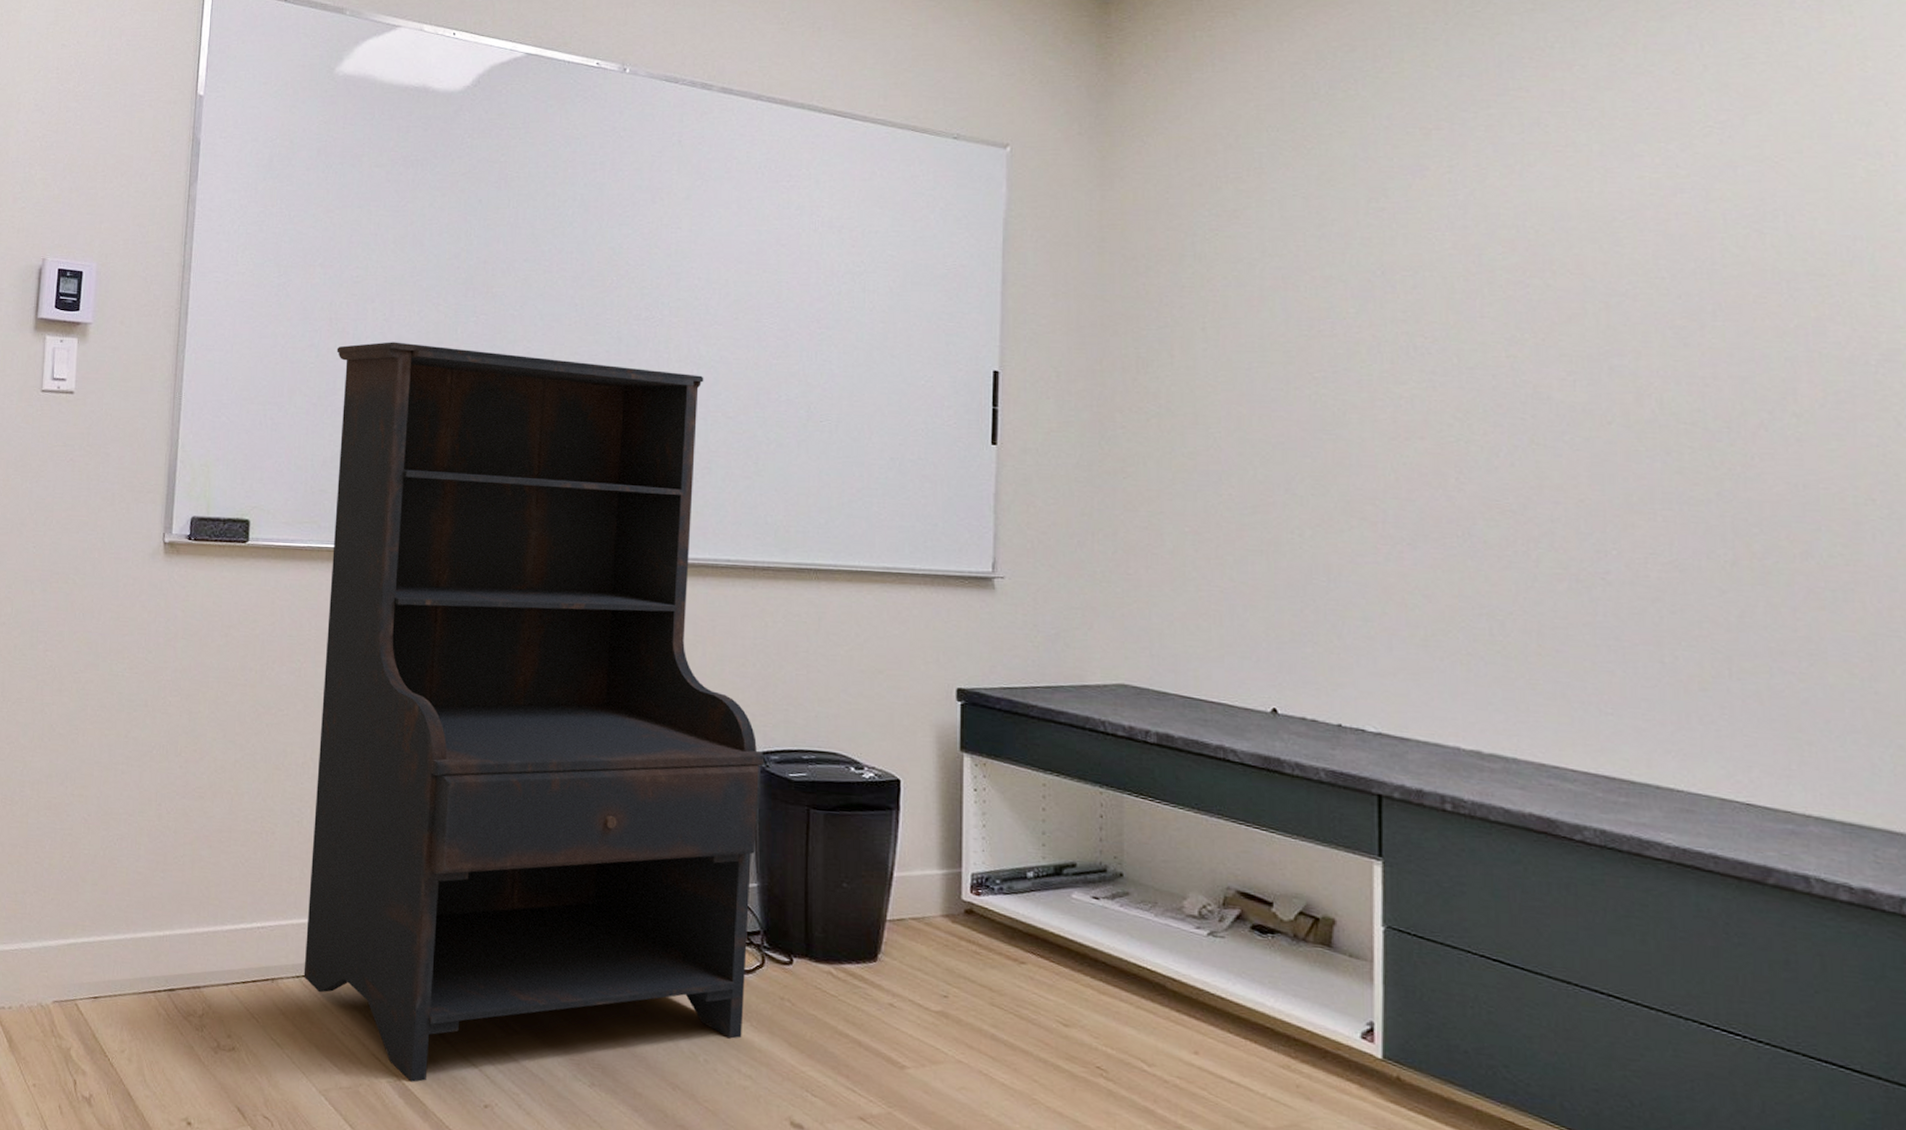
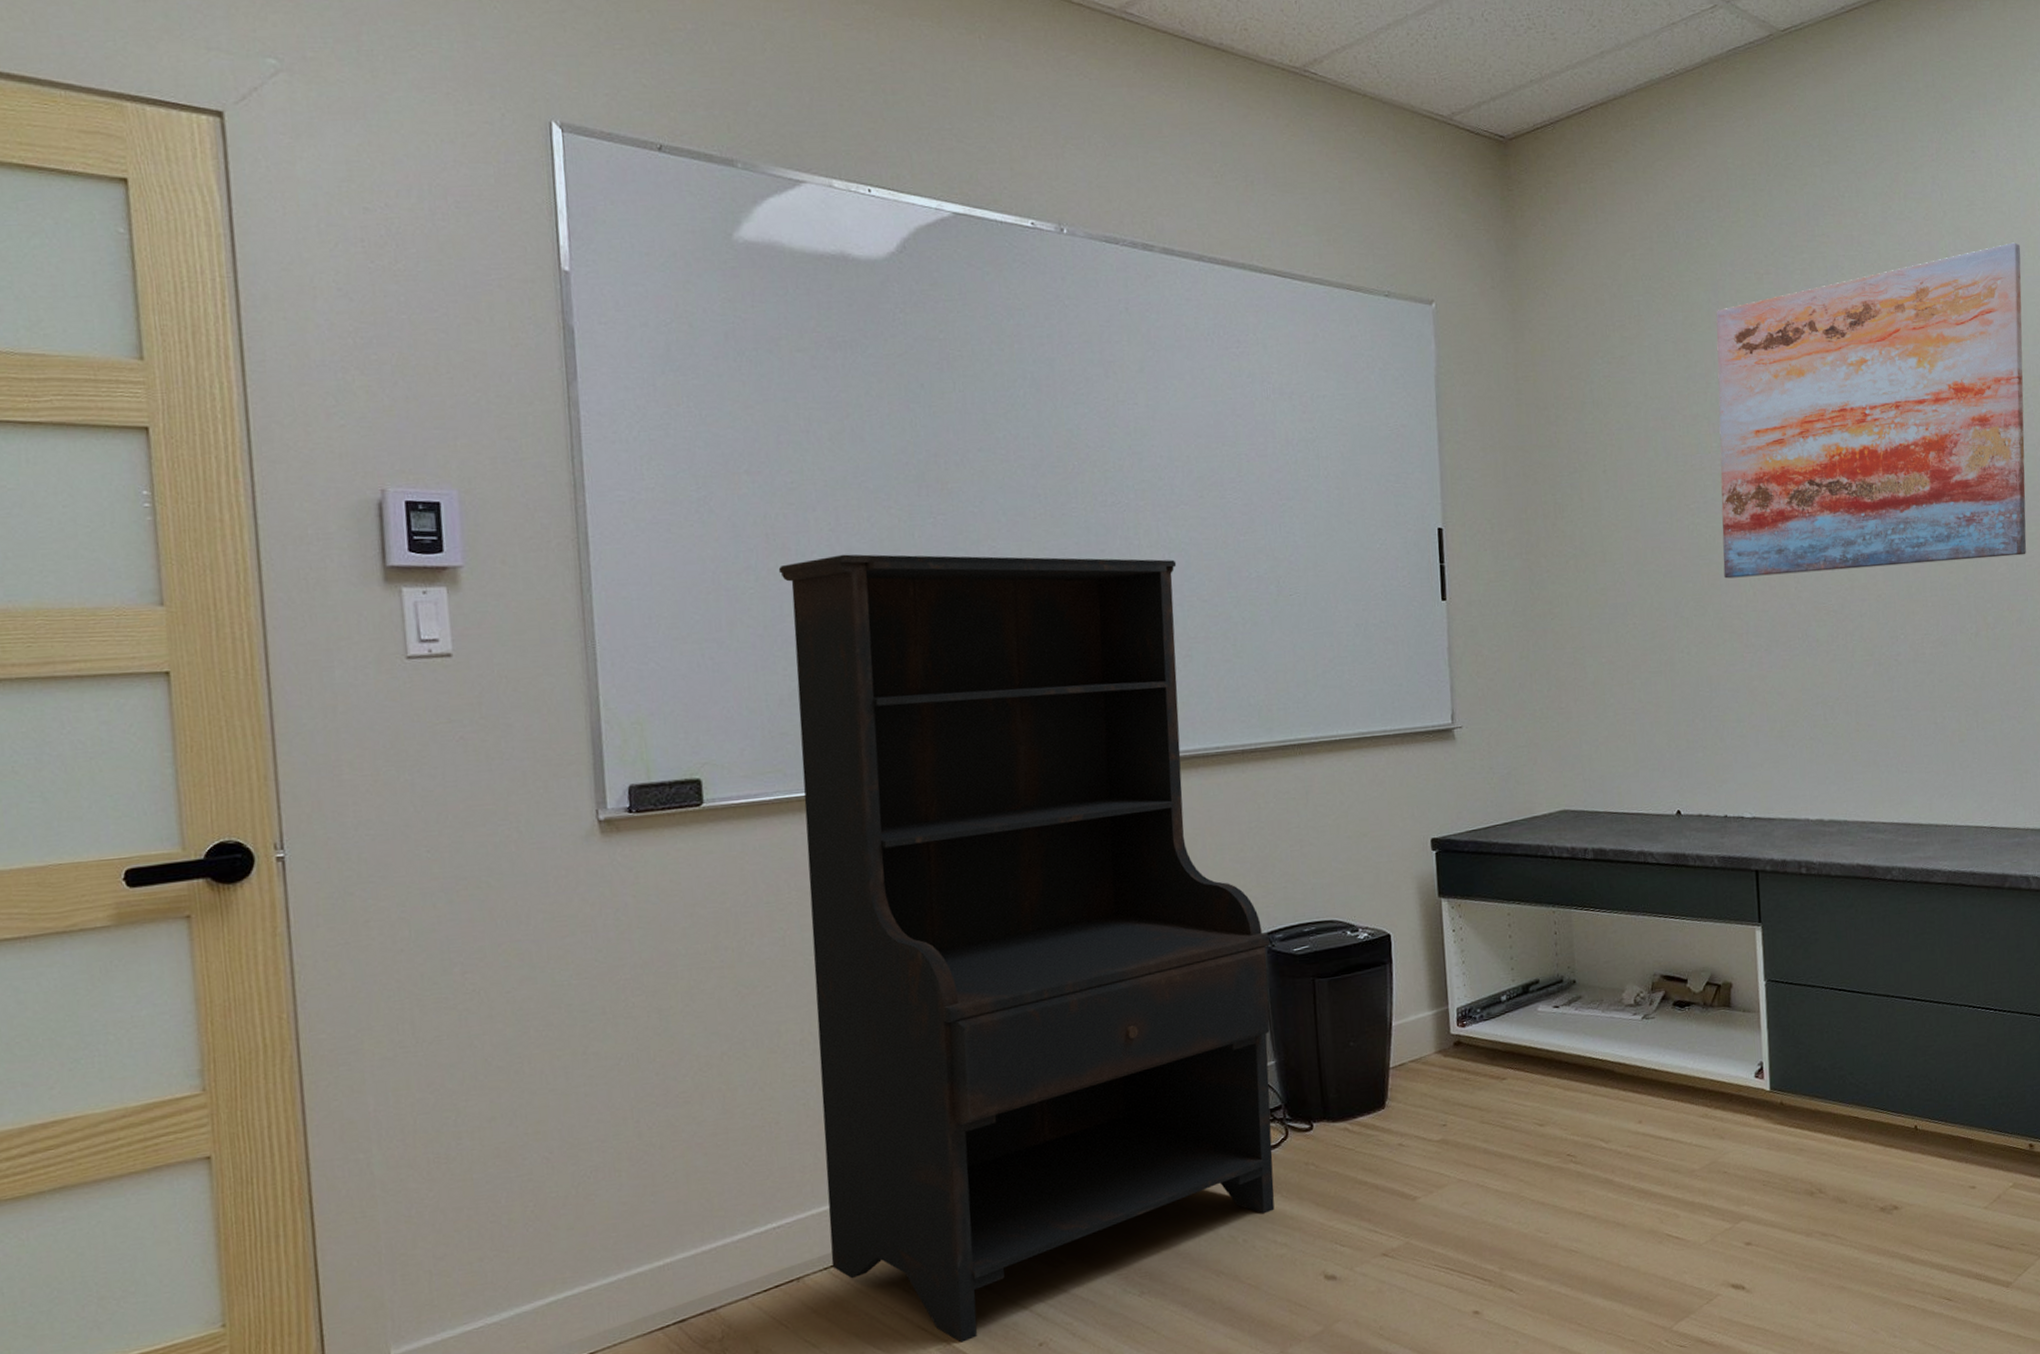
wall art: none [1355,102,1826,475] -> present [1716,242,2027,579]

